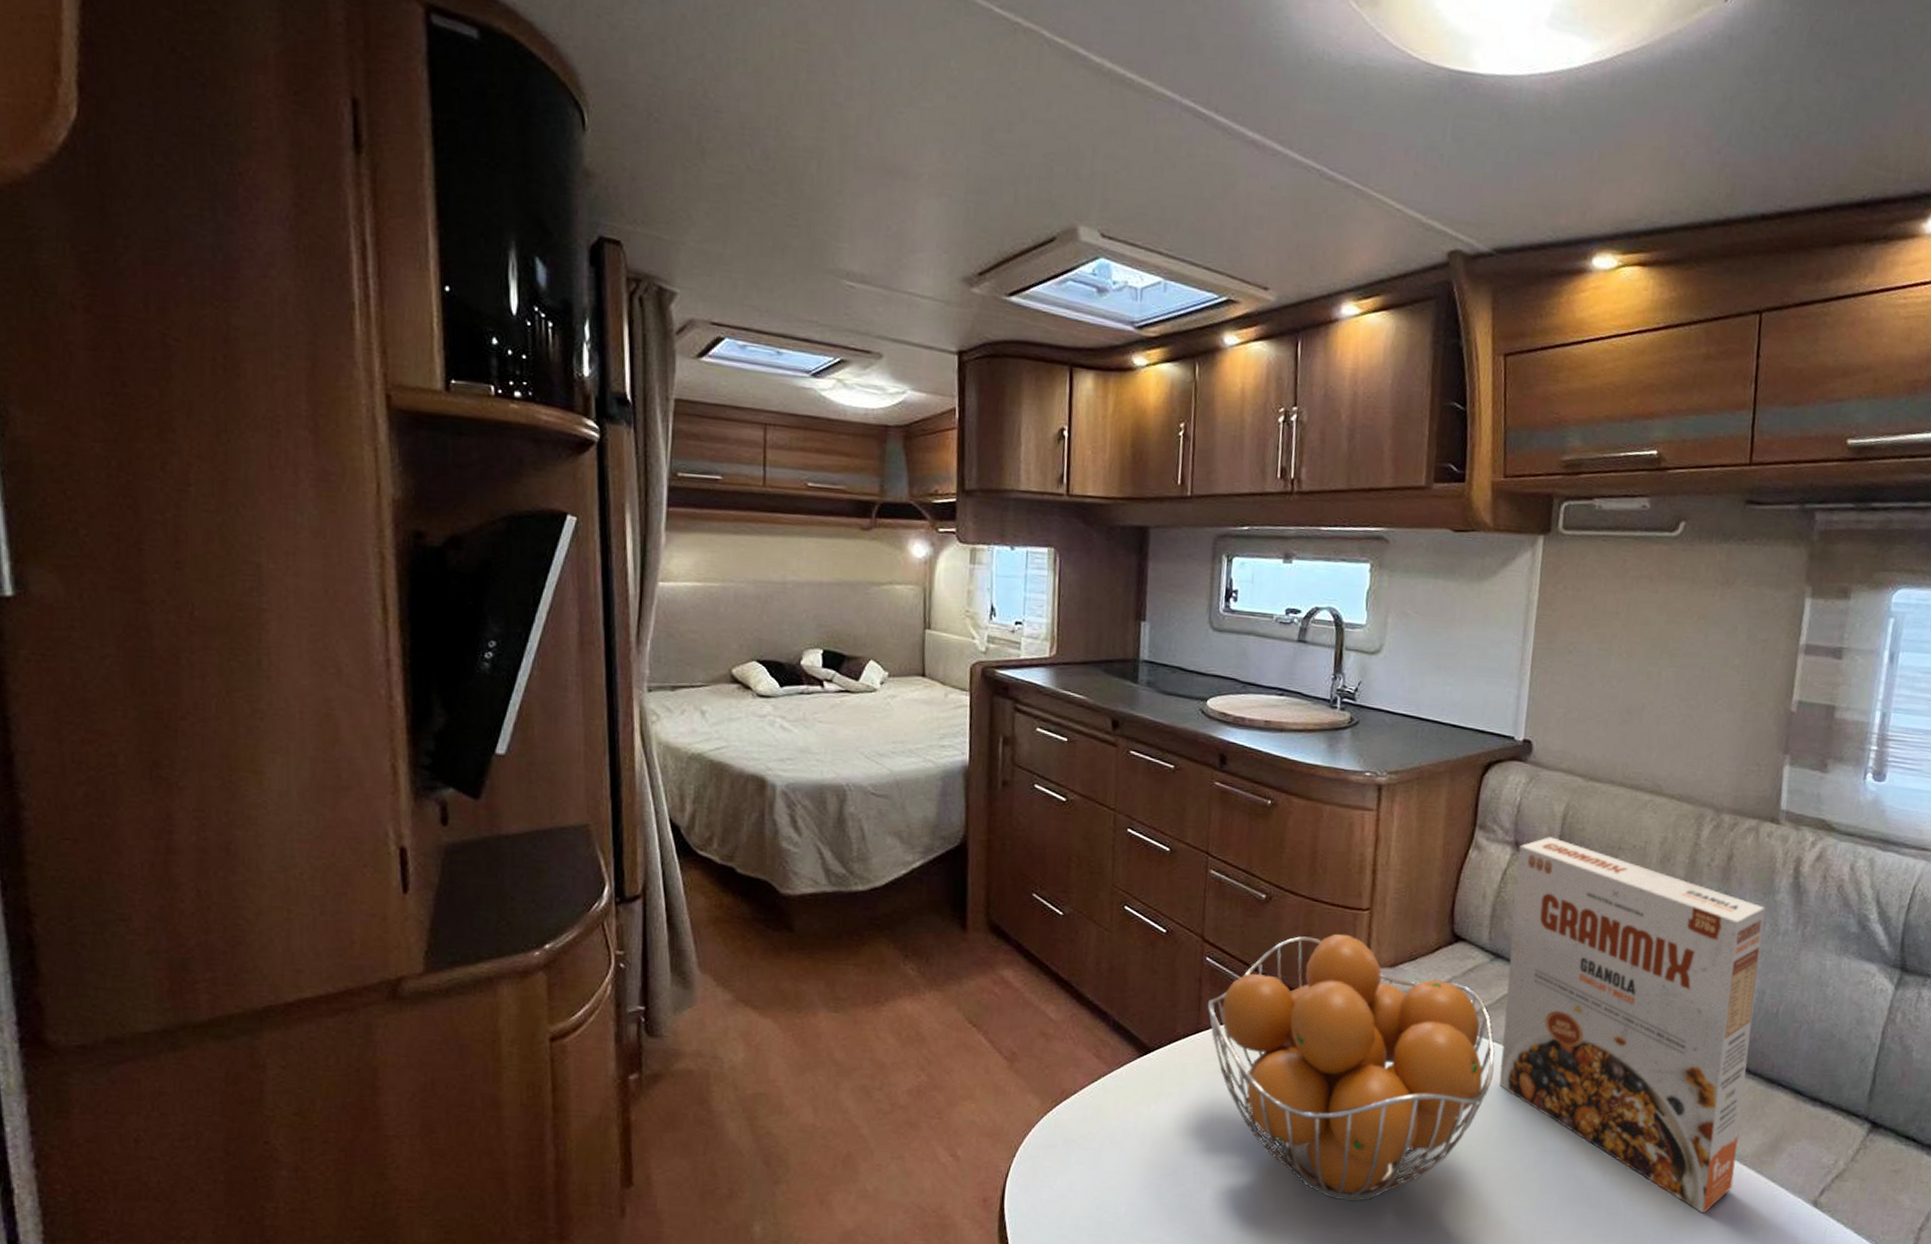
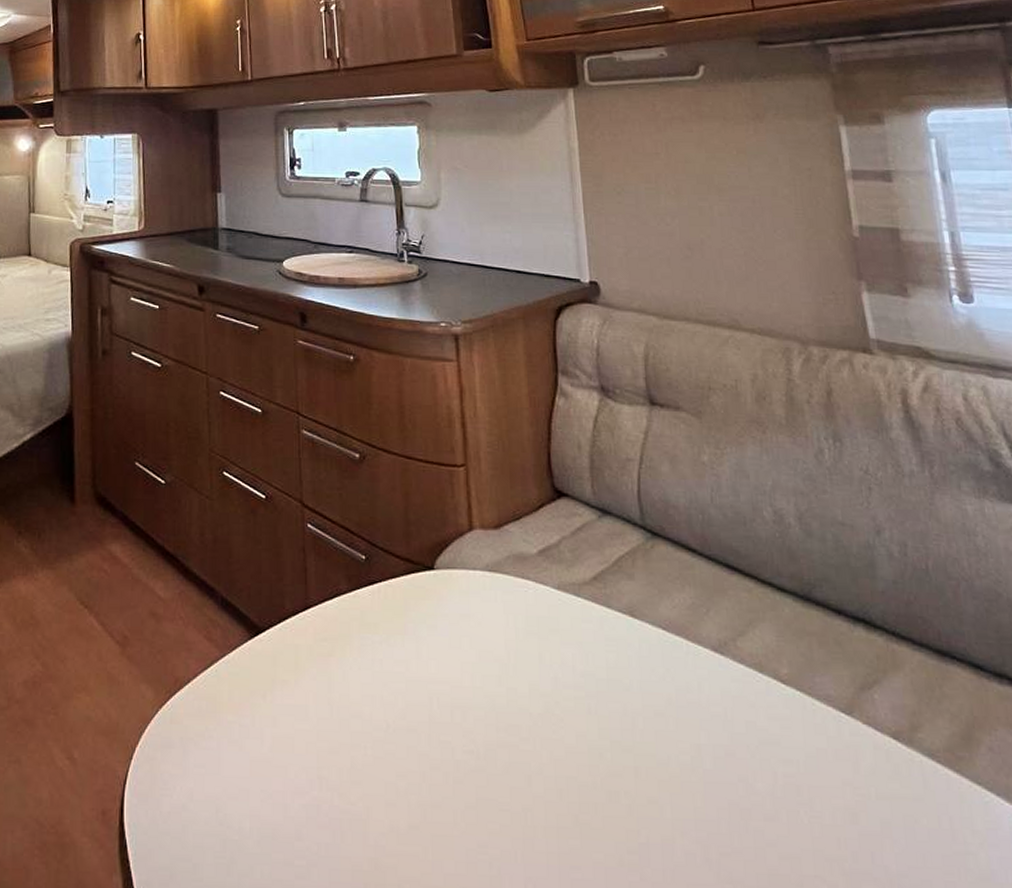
fruit basket: present [1207,933,1495,1201] -> none [313,493,625,813]
cereal box: present [1499,837,1766,1214] -> none [606,380,931,829]

